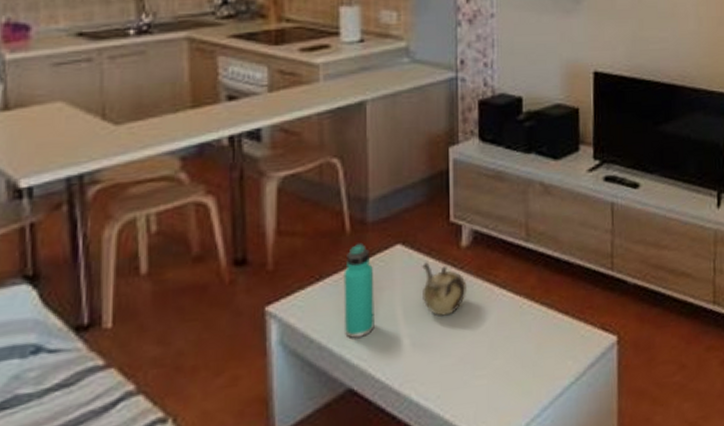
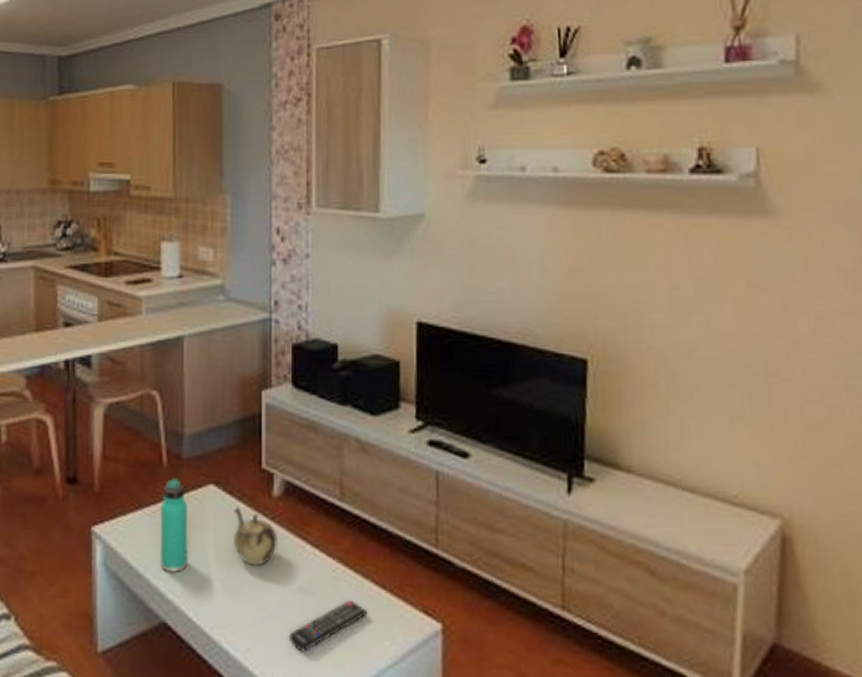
remote control: none [480,330,553,388] -> present [290,599,368,652]

